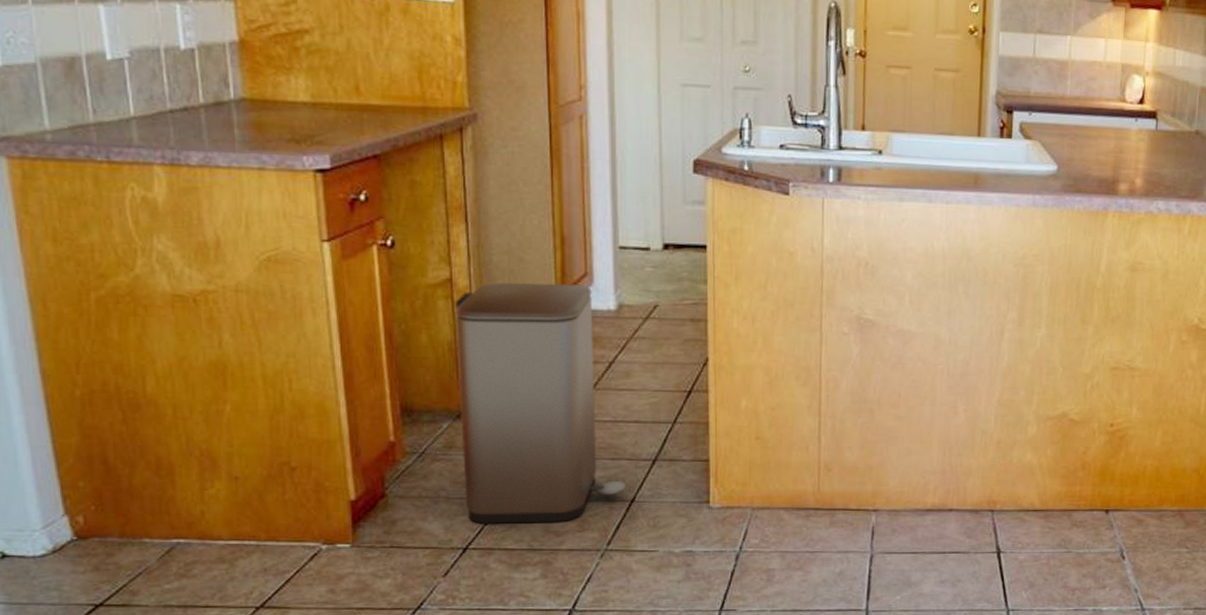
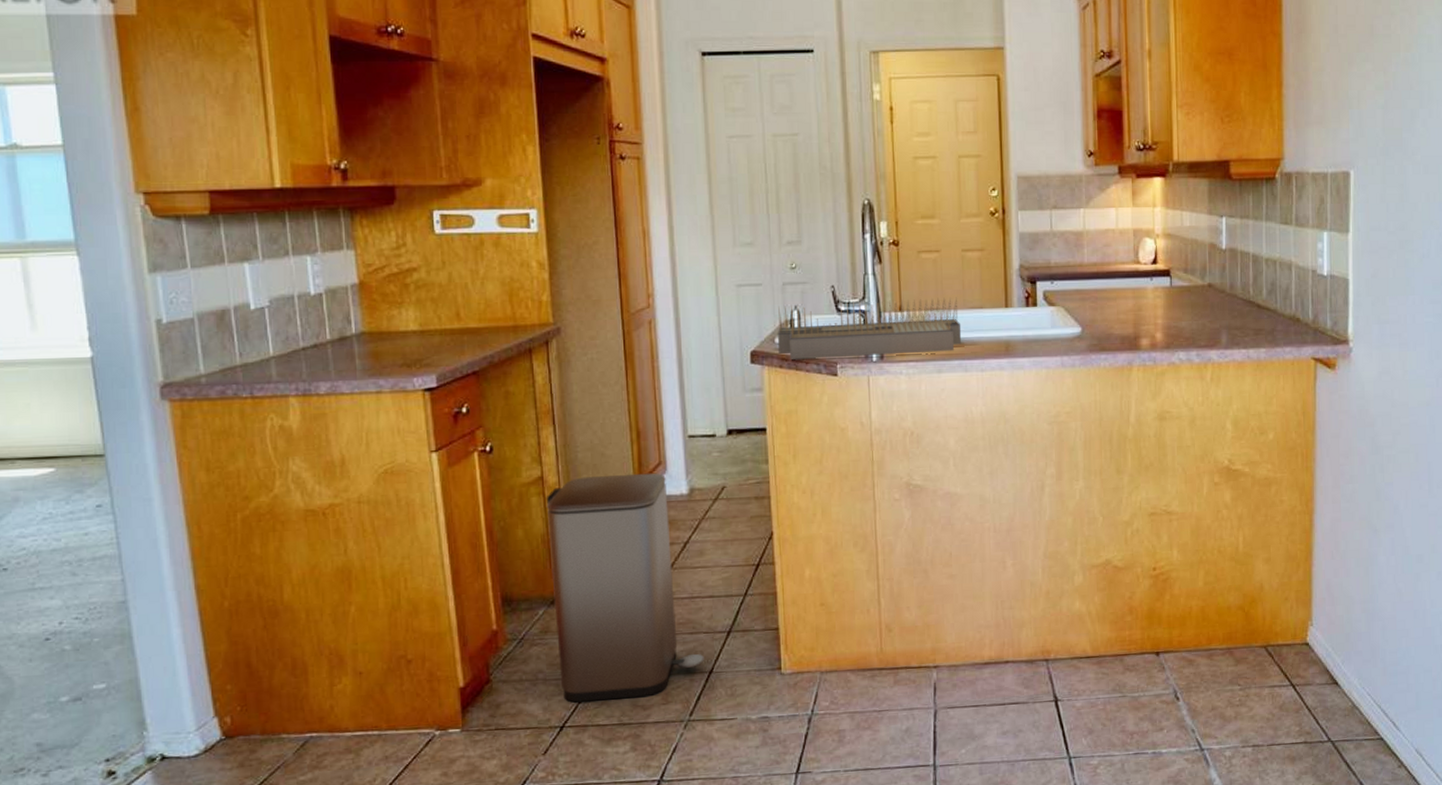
dish rack: none [724,112,929,179] -> present [777,297,962,359]

